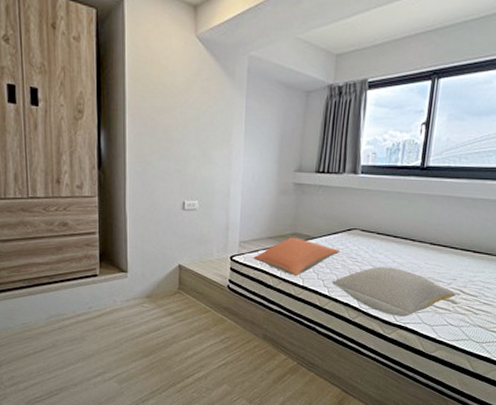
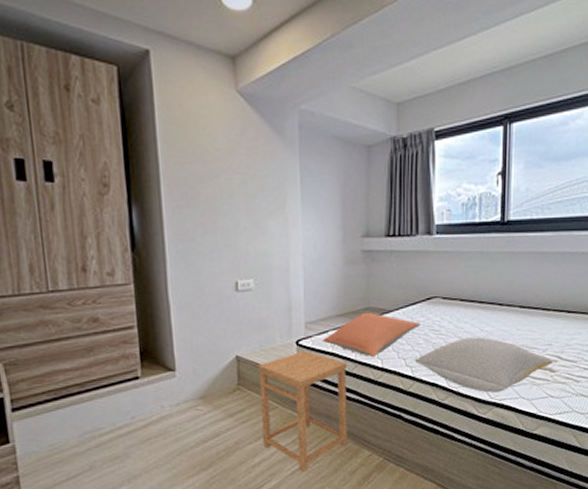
side table: none [195,265,273,366] -> present [257,350,348,471]

